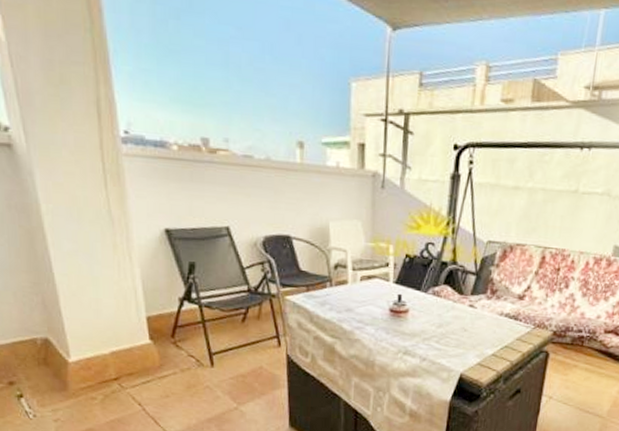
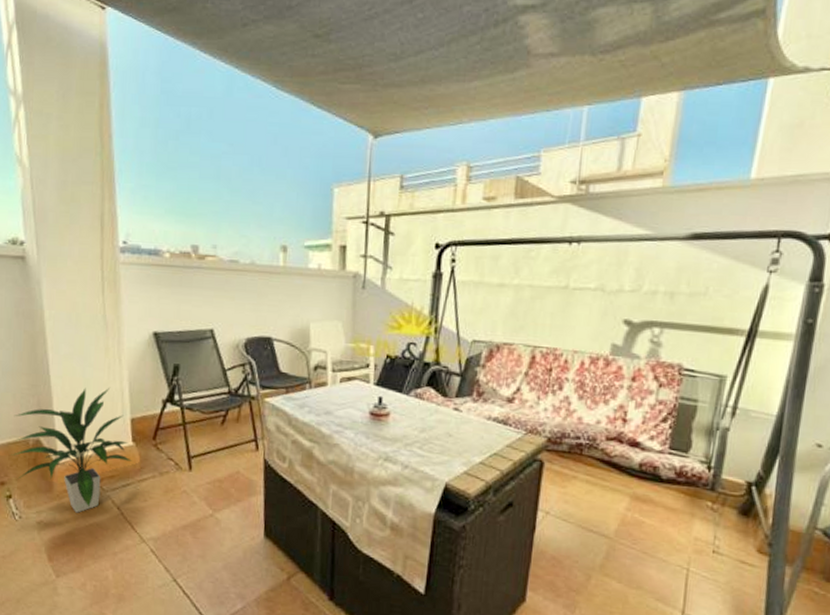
indoor plant: none [16,285,150,410] -> present [11,387,132,513]

